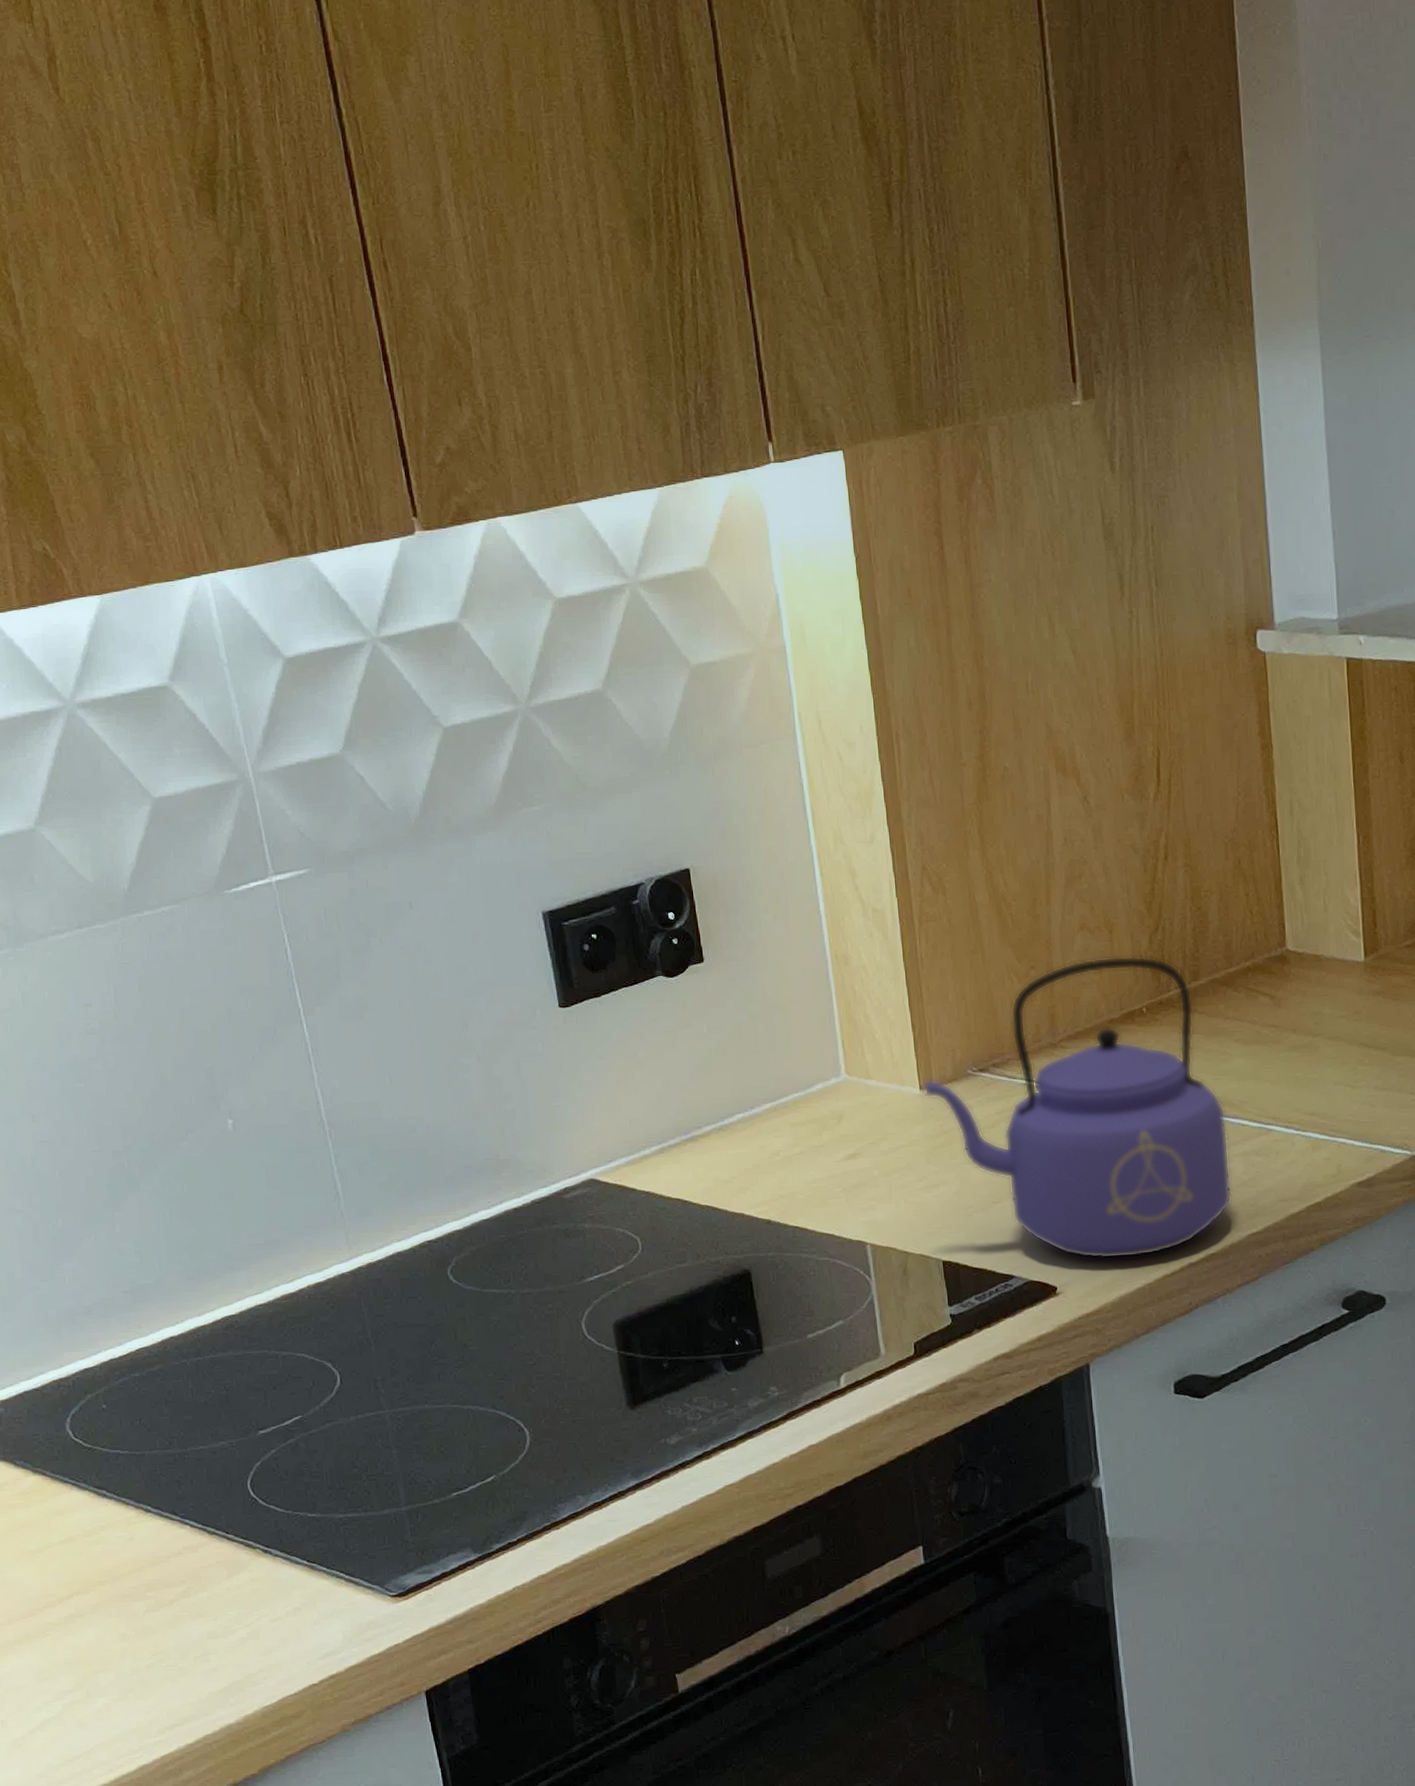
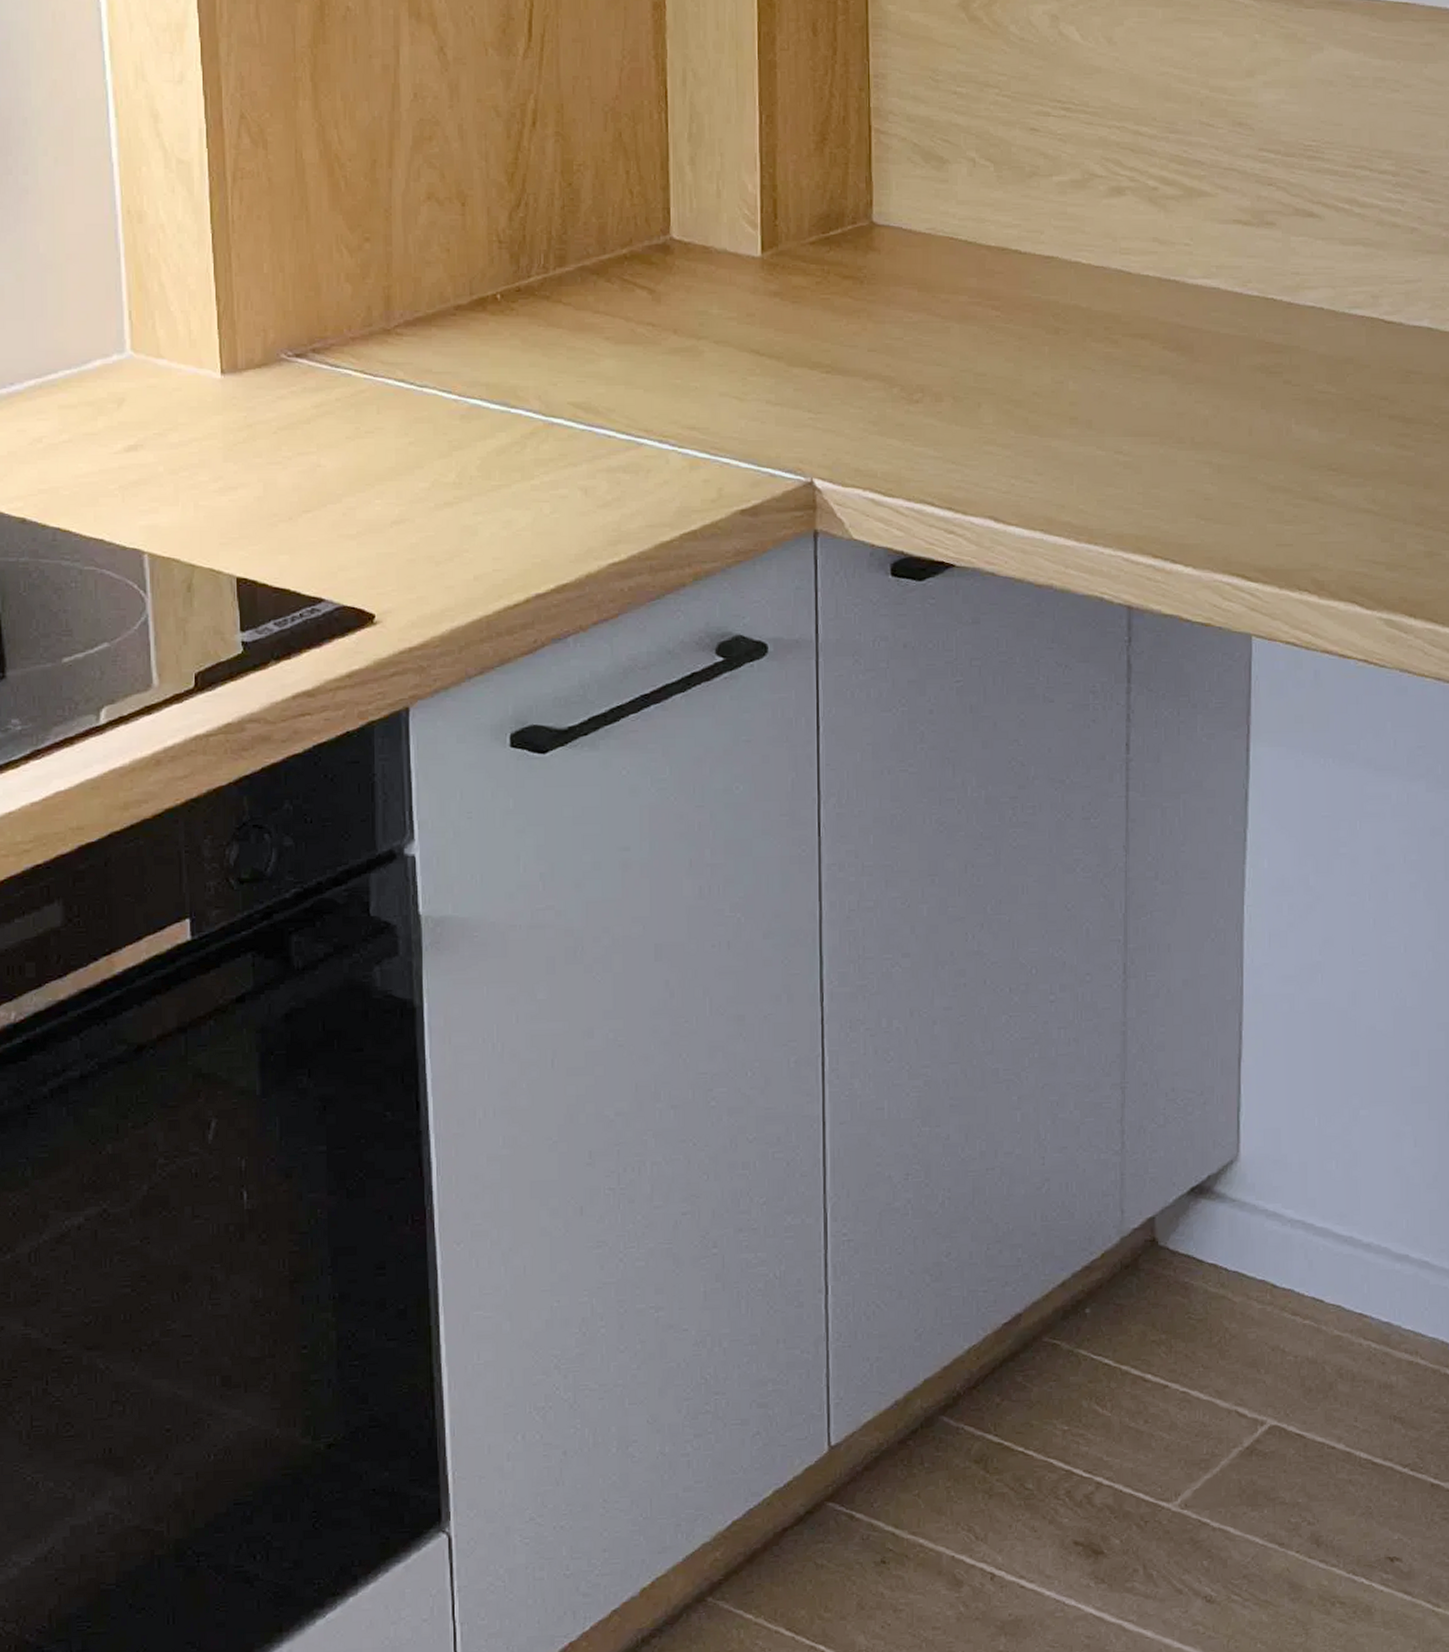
kettle: present [922,955,1232,1259] -> none [225,233,591,585]

